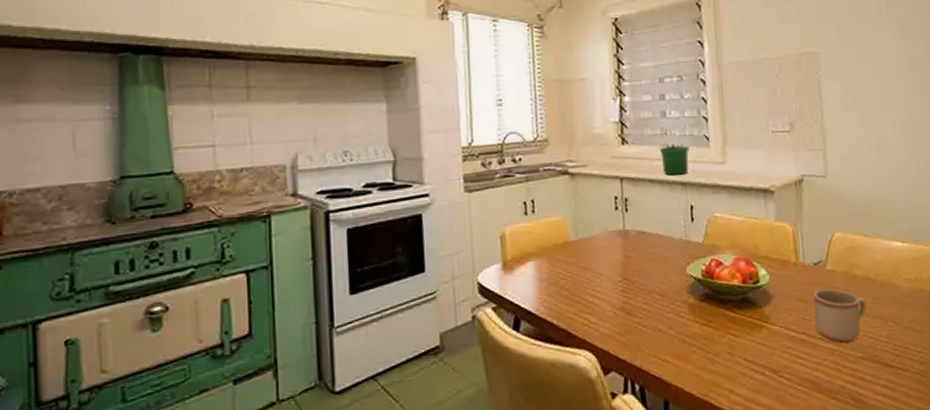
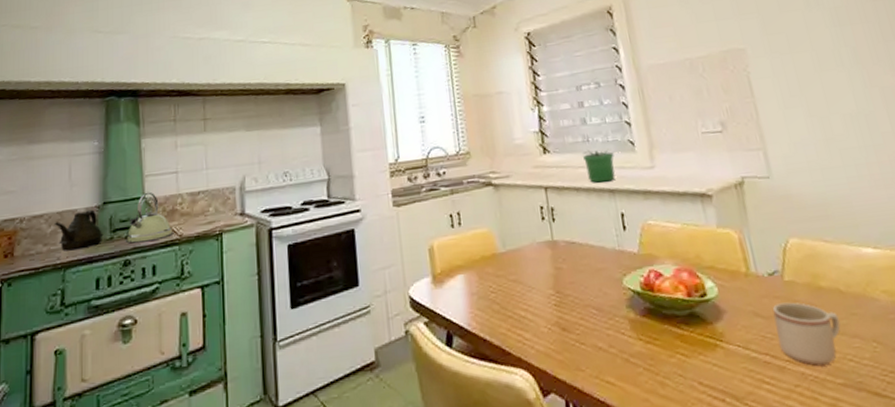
teapot: none [55,184,121,231] -> present [54,209,102,251]
kettle: none [151,166,212,224] -> present [126,191,174,244]

